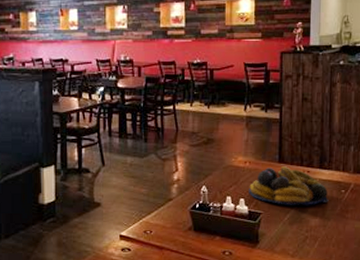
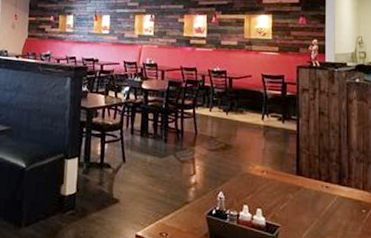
fruit bowl: present [249,166,329,206] -> none [266,179,349,224]

